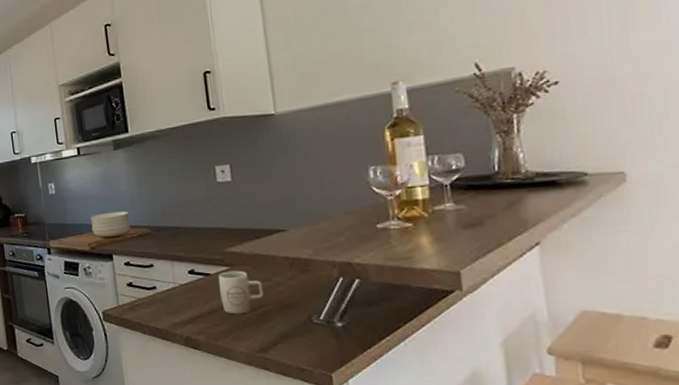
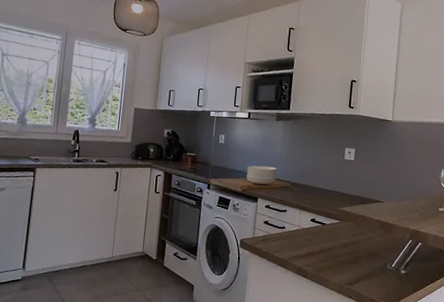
mug: present [217,270,264,315] -> none [329,223,360,256]

